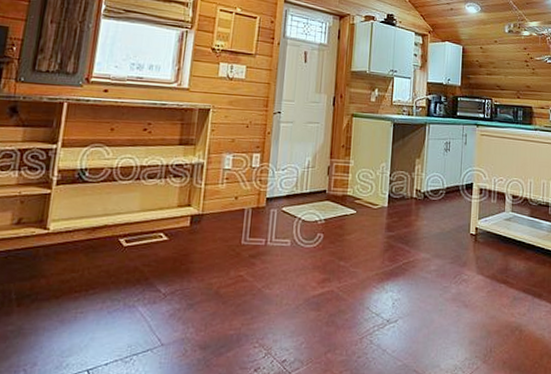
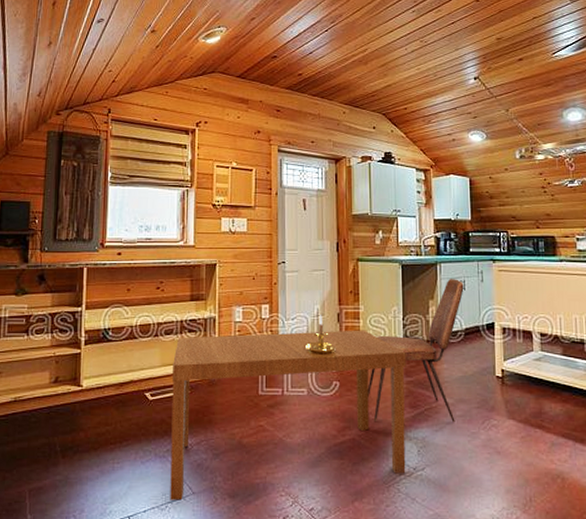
dining table: none [135,182,390,353] -> present [170,330,406,501]
candle holder: none [293,167,323,207] -> present [306,315,336,355]
dining chair: none [349,139,449,276] -> present [367,279,464,422]

